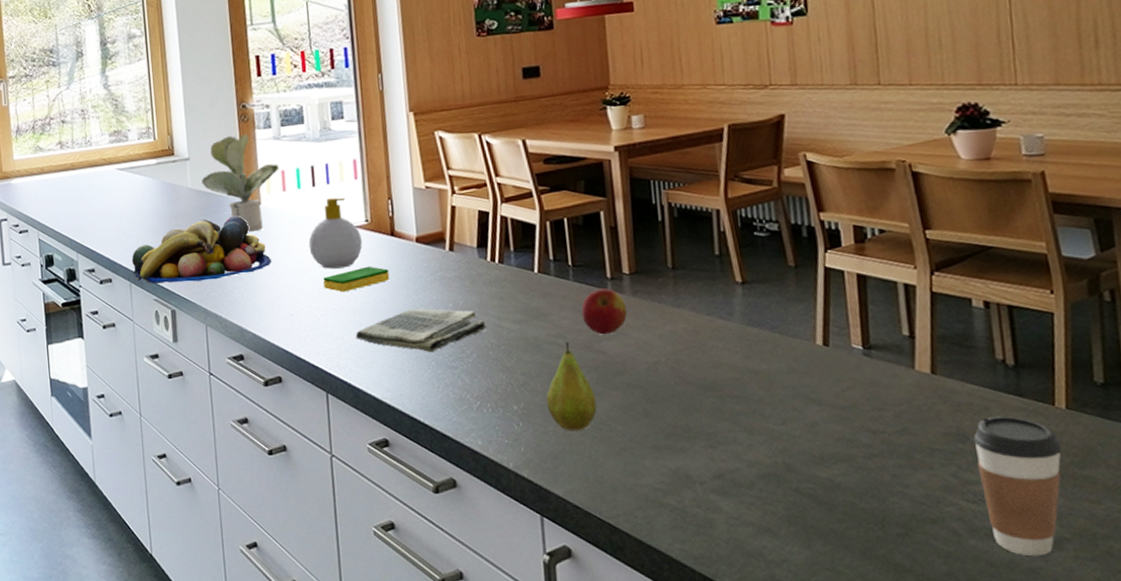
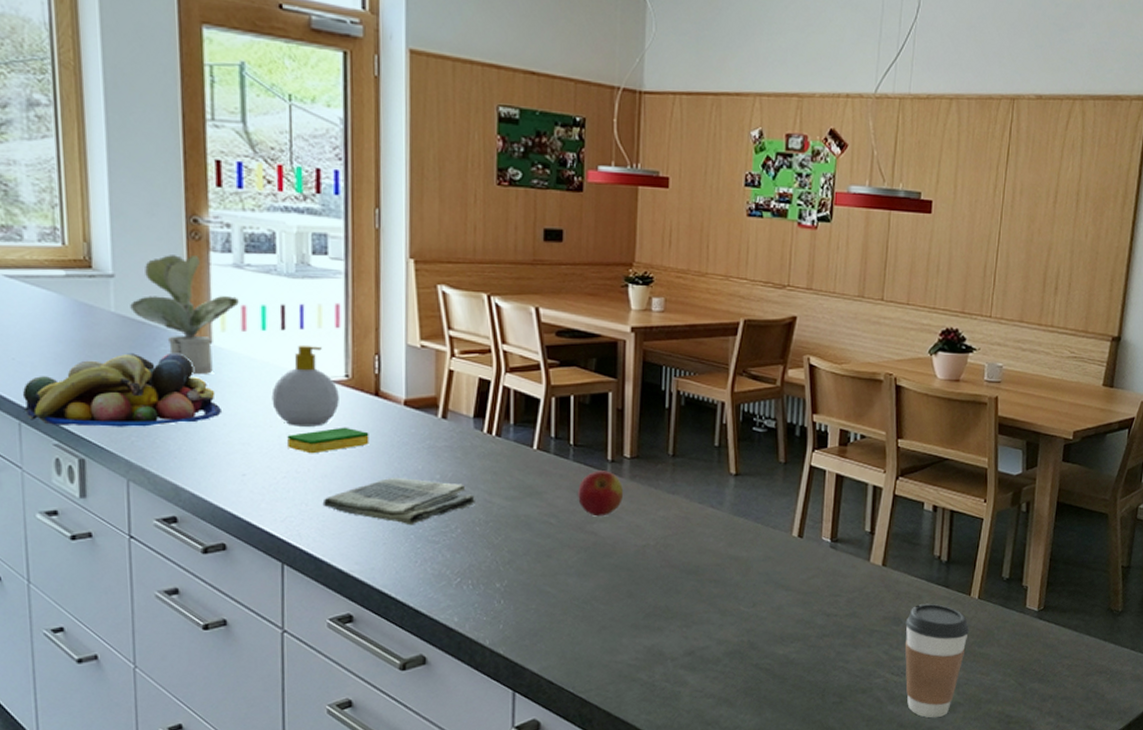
fruit: present [546,341,597,431] -> none [531,521,582,610]

